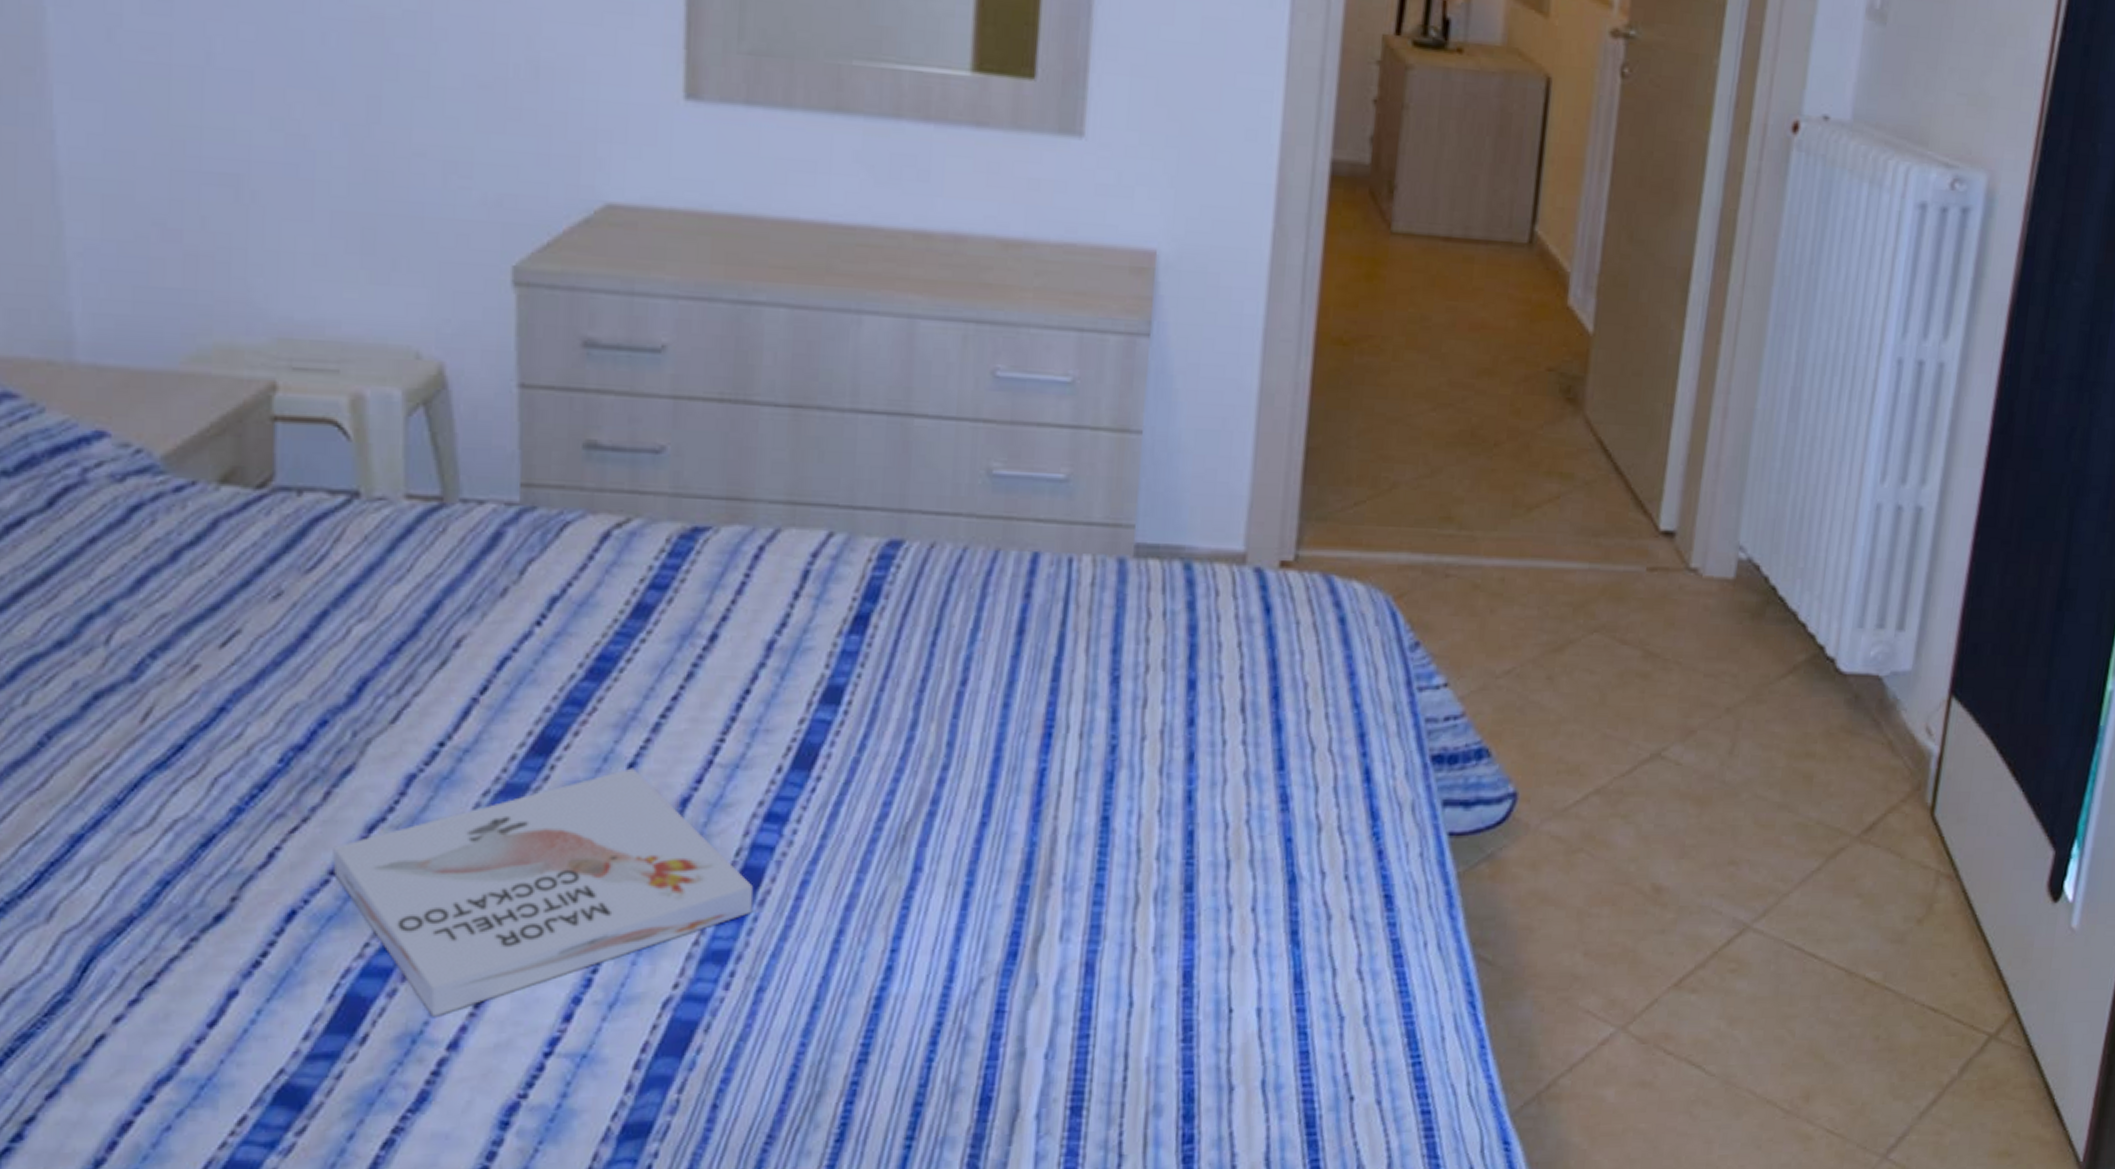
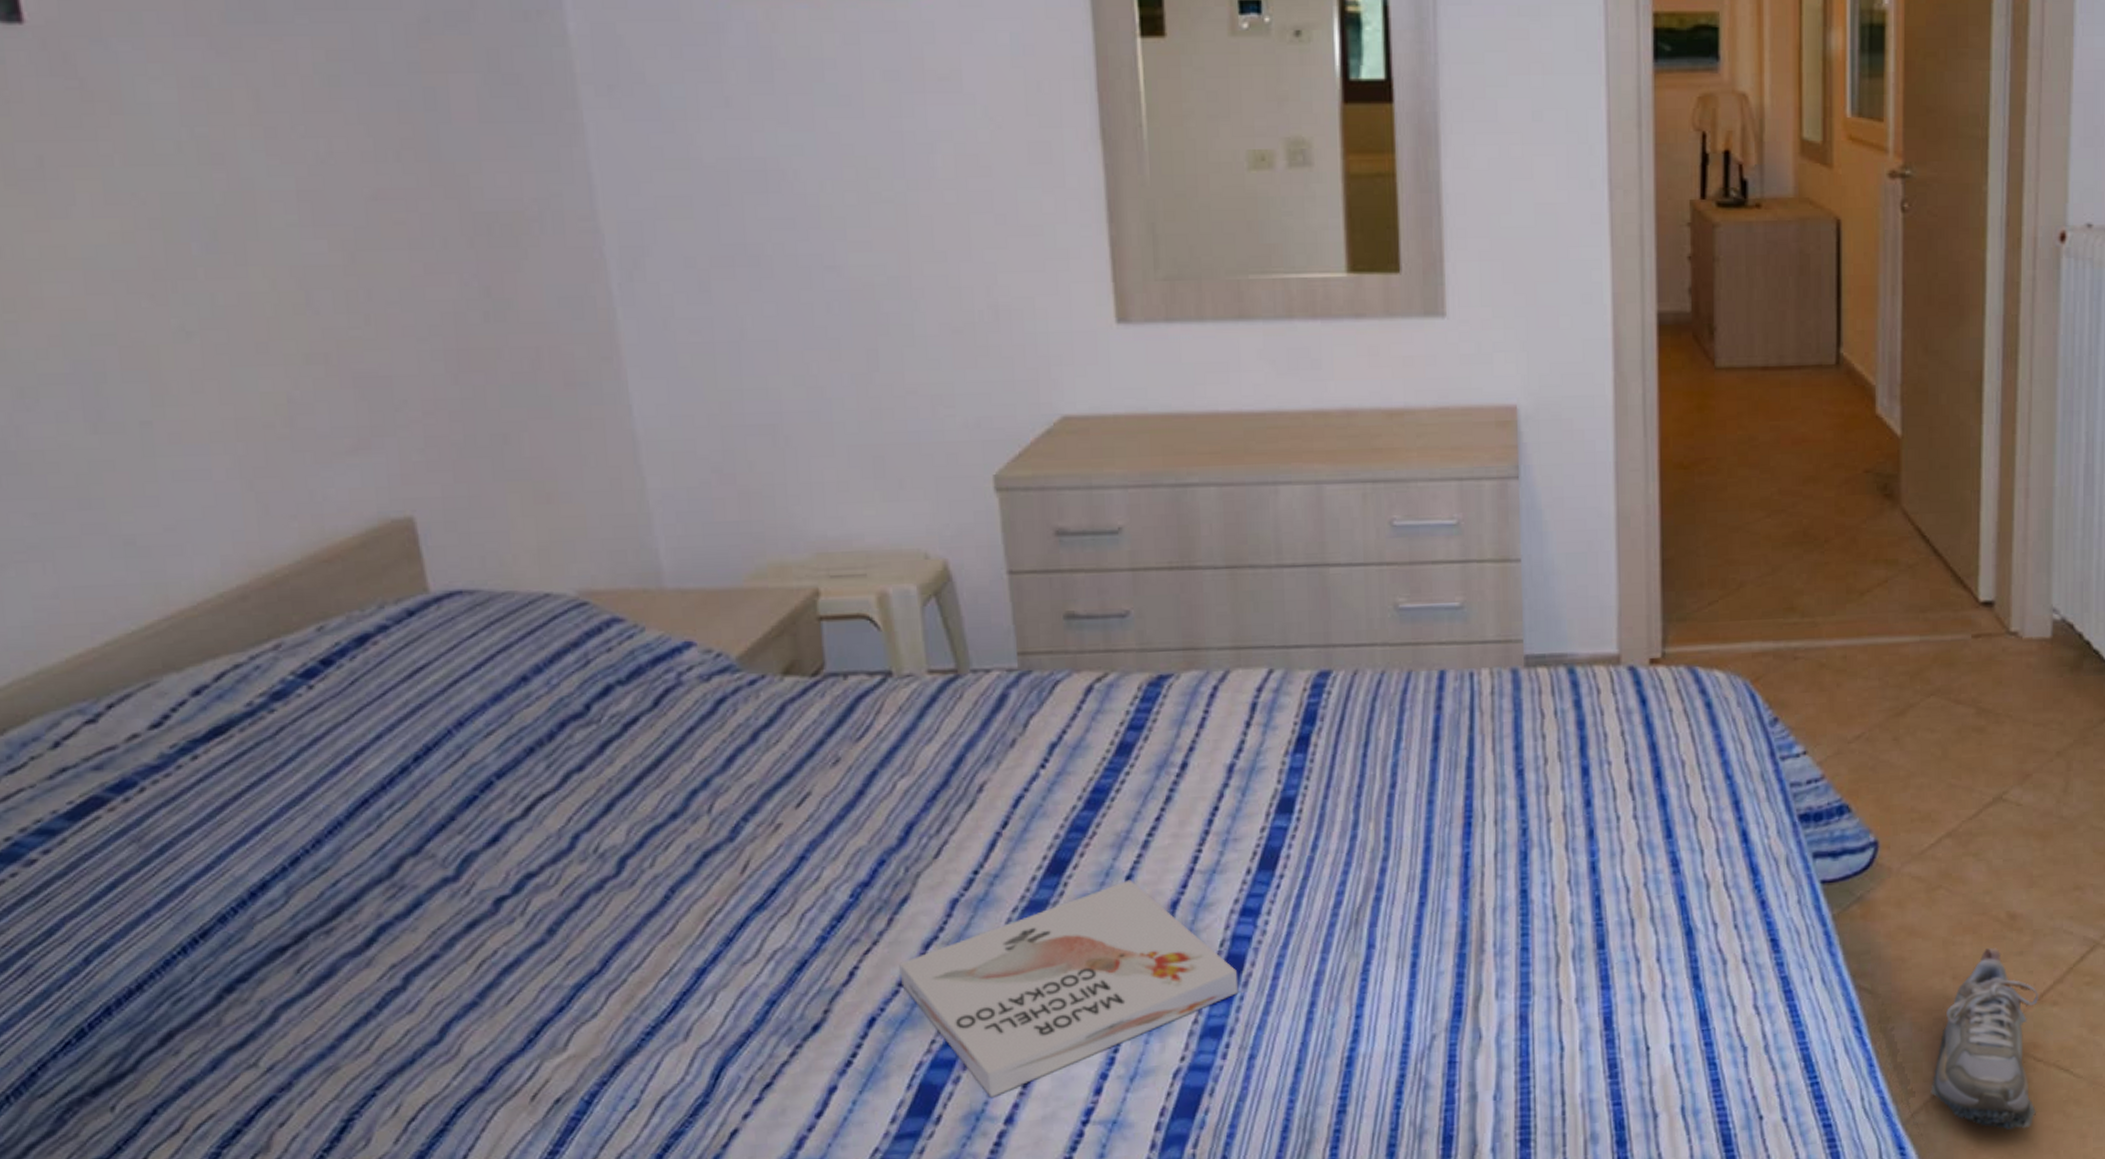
shoe: none [1546,923,1677,1130] -> present [1930,948,2039,1129]

